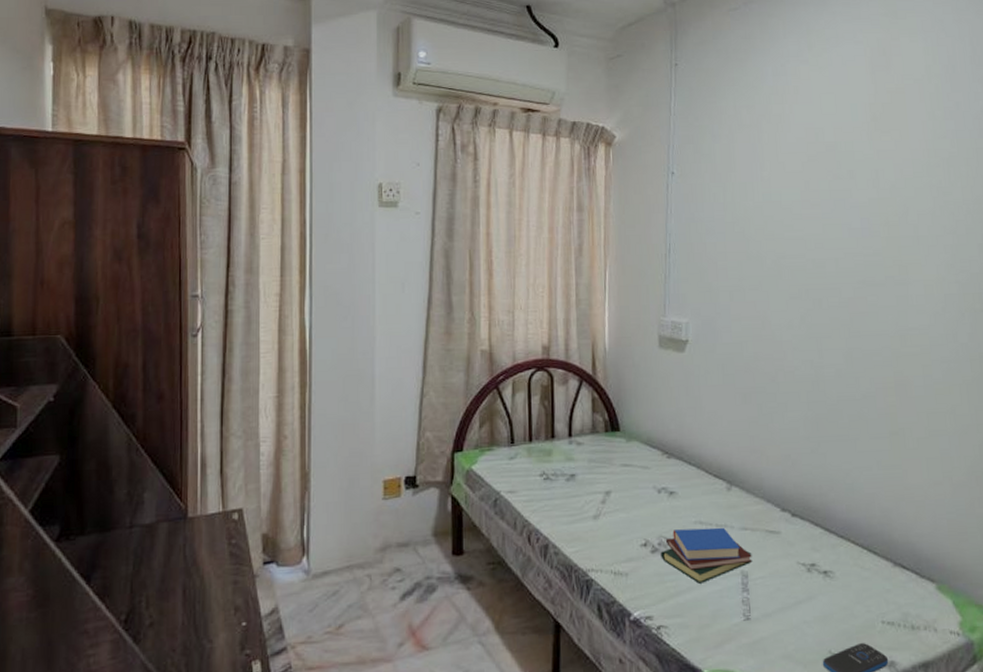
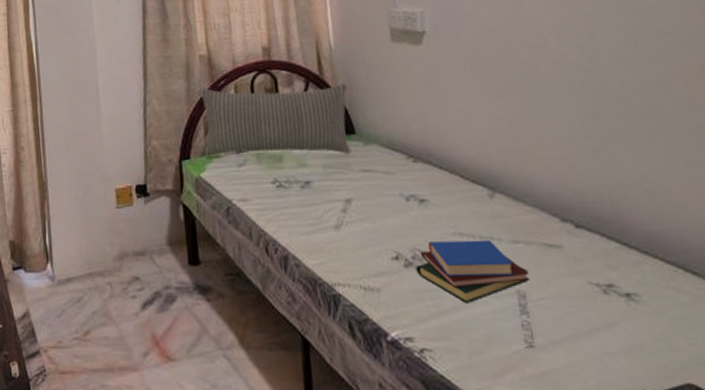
pillow: none [477,382,617,449] -> present [200,83,351,157]

